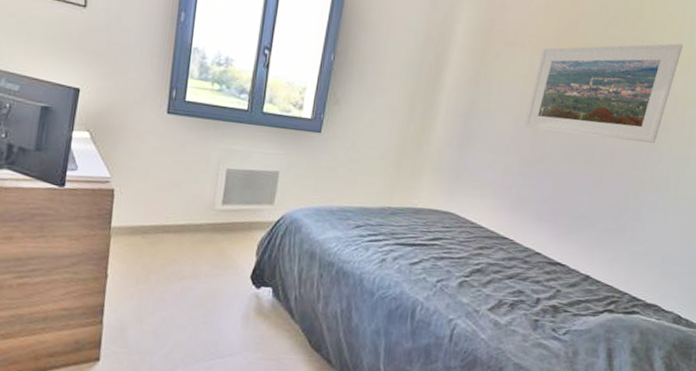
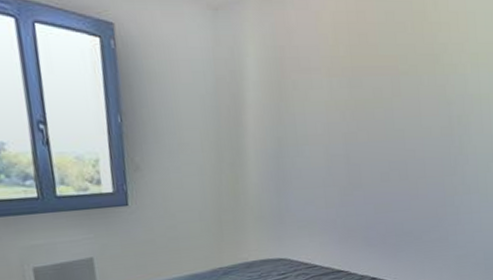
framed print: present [524,43,684,143] -> none [335,41,470,156]

